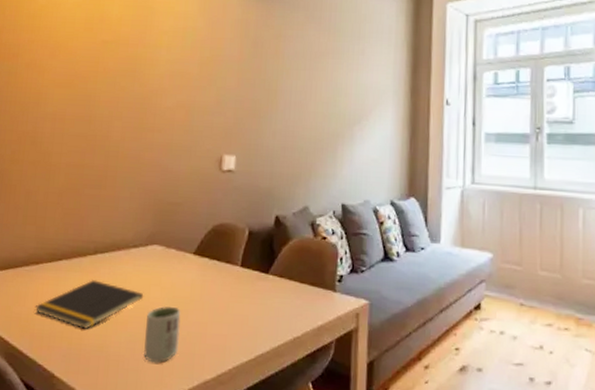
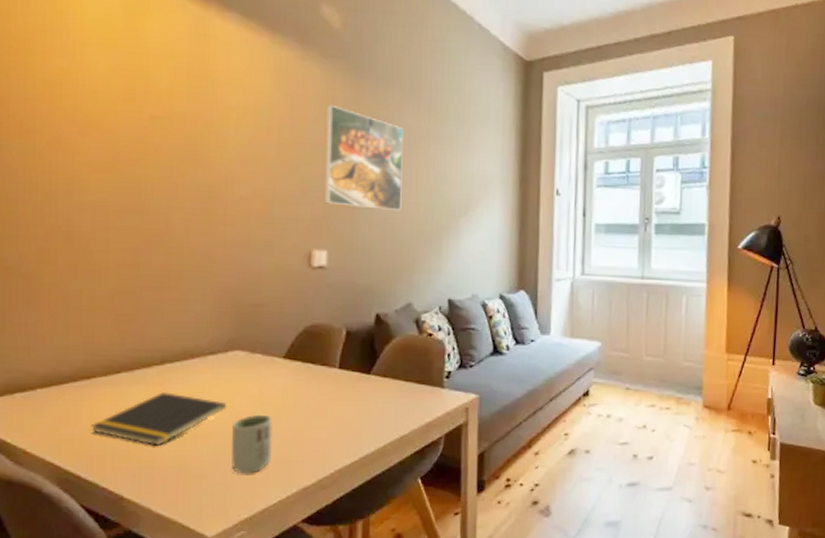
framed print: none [235,26,306,120] -> present [324,104,404,210]

